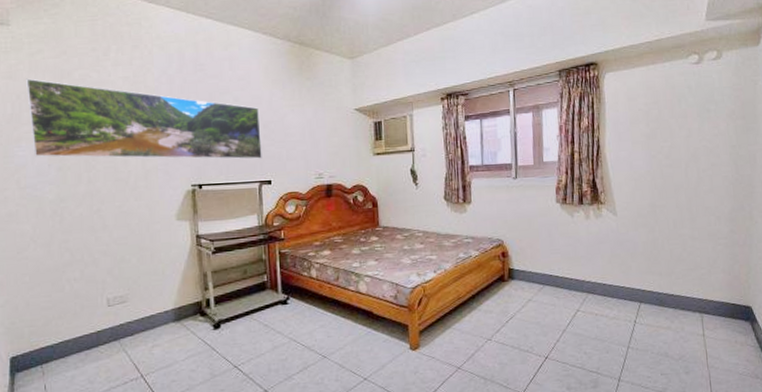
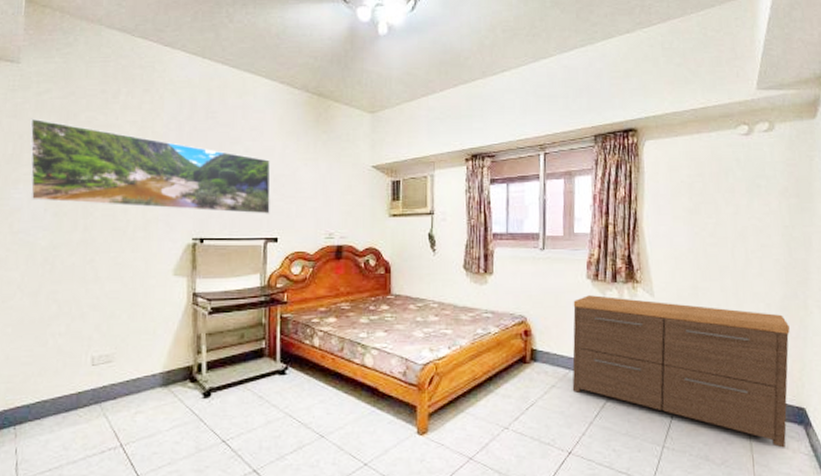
dresser: none [544,217,737,342] -> present [572,295,790,448]

